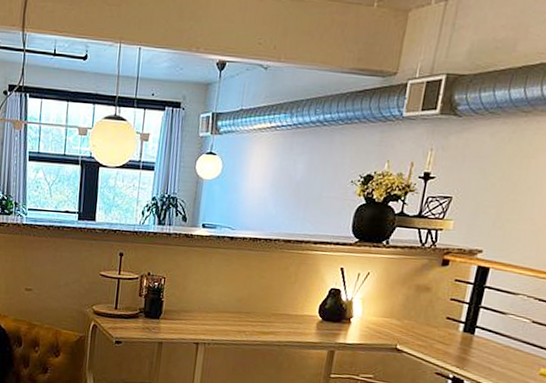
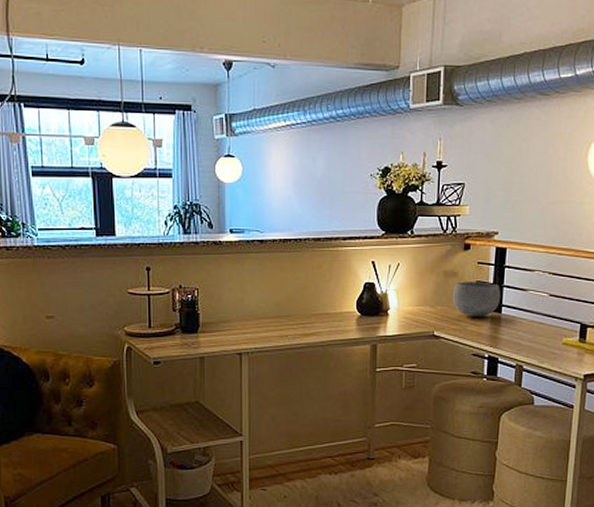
bowl: none [421,297,477,336] -> present [452,282,501,317]

